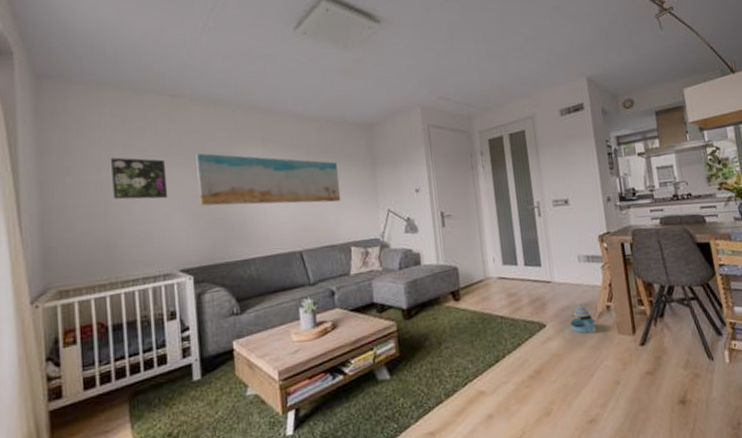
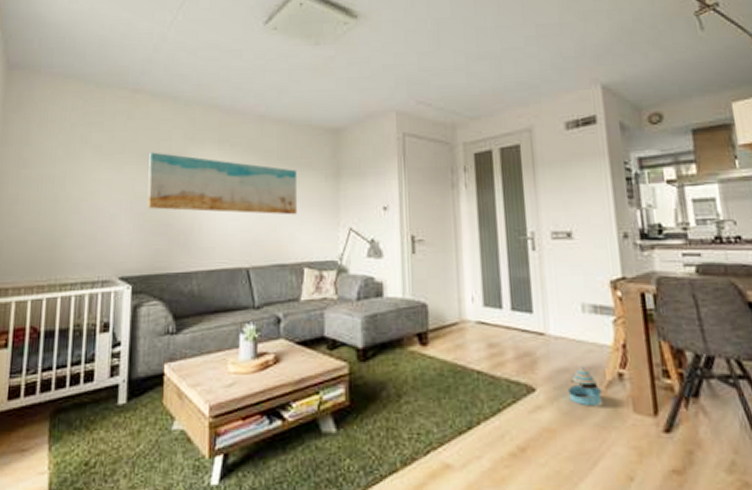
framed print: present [110,157,168,200] -> none [64,152,118,199]

